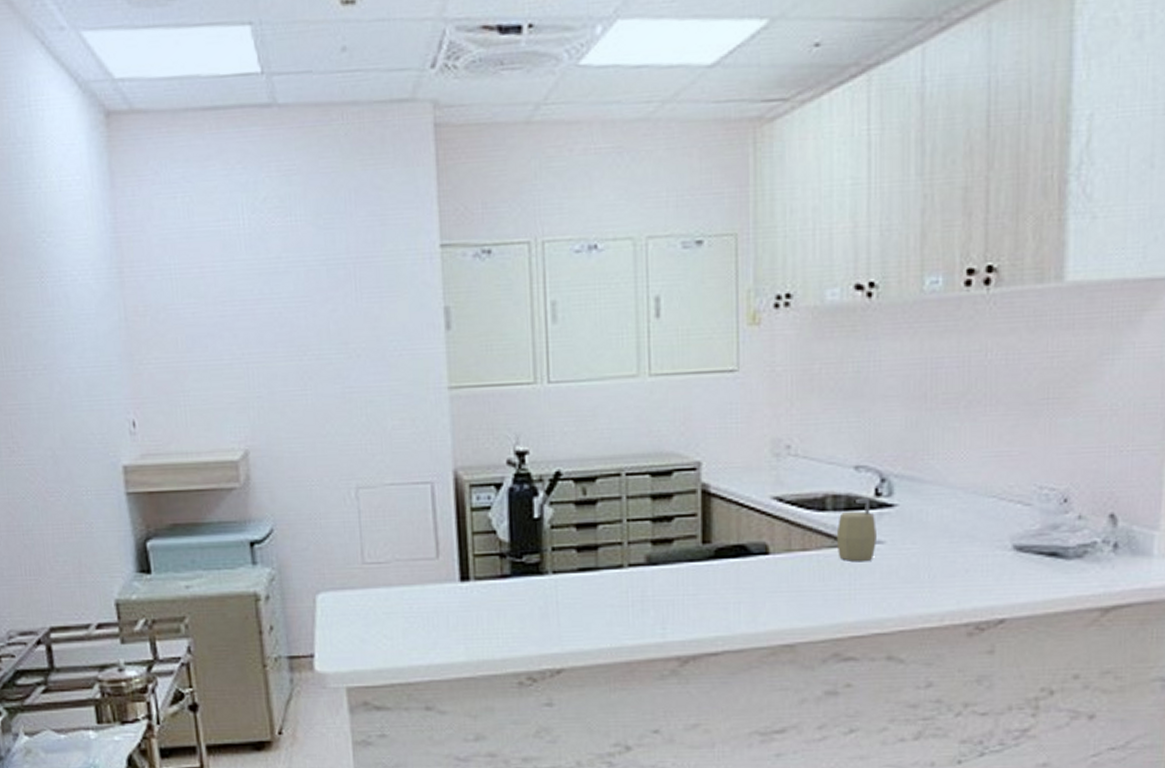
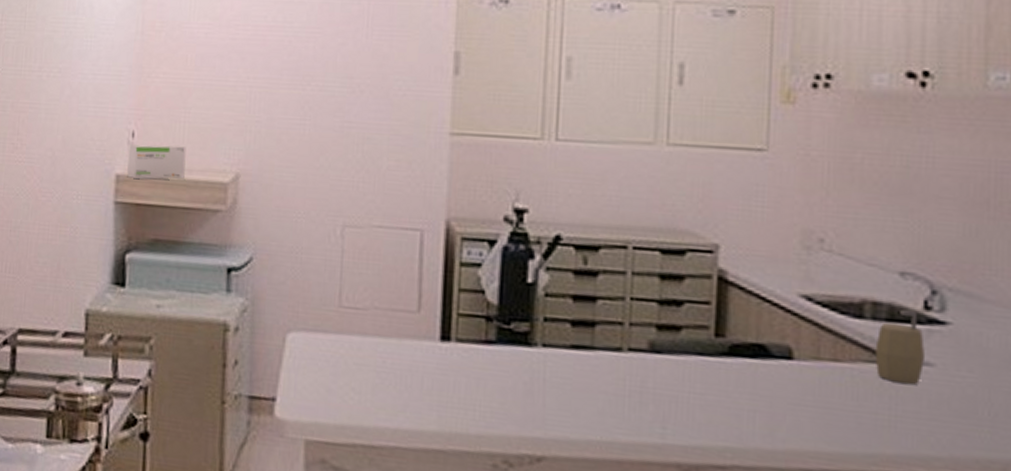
medicine box: none [130,429,194,469] -> present [127,144,187,180]

